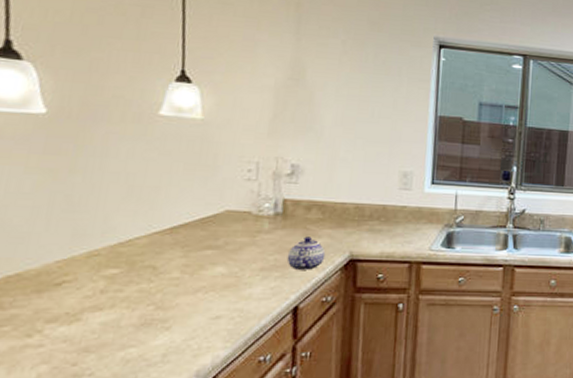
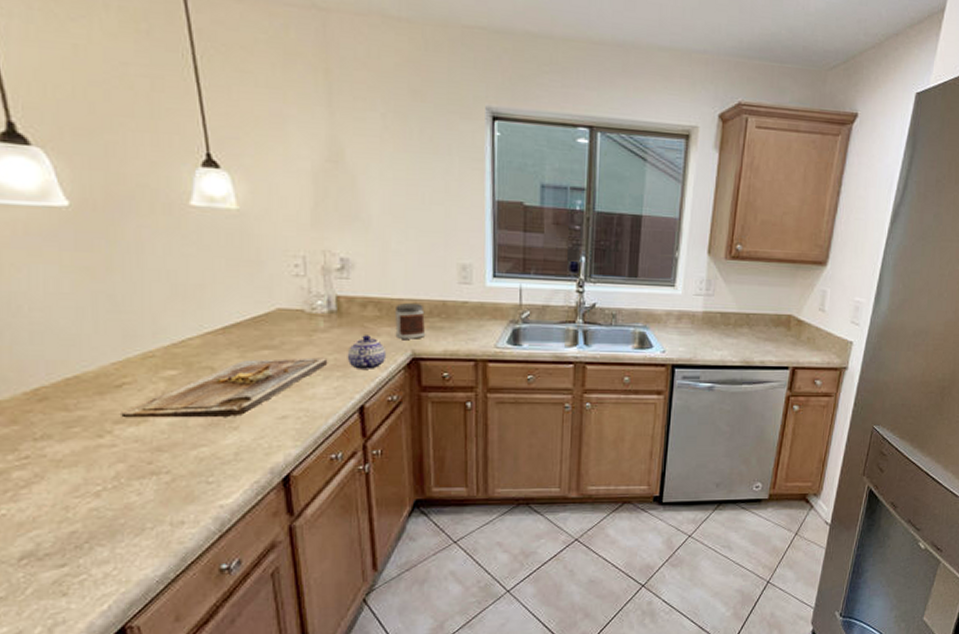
cutting board: none [54,258,269,318] -> present [121,357,328,418]
jar: none [335,206,366,241] -> present [395,302,426,339]

